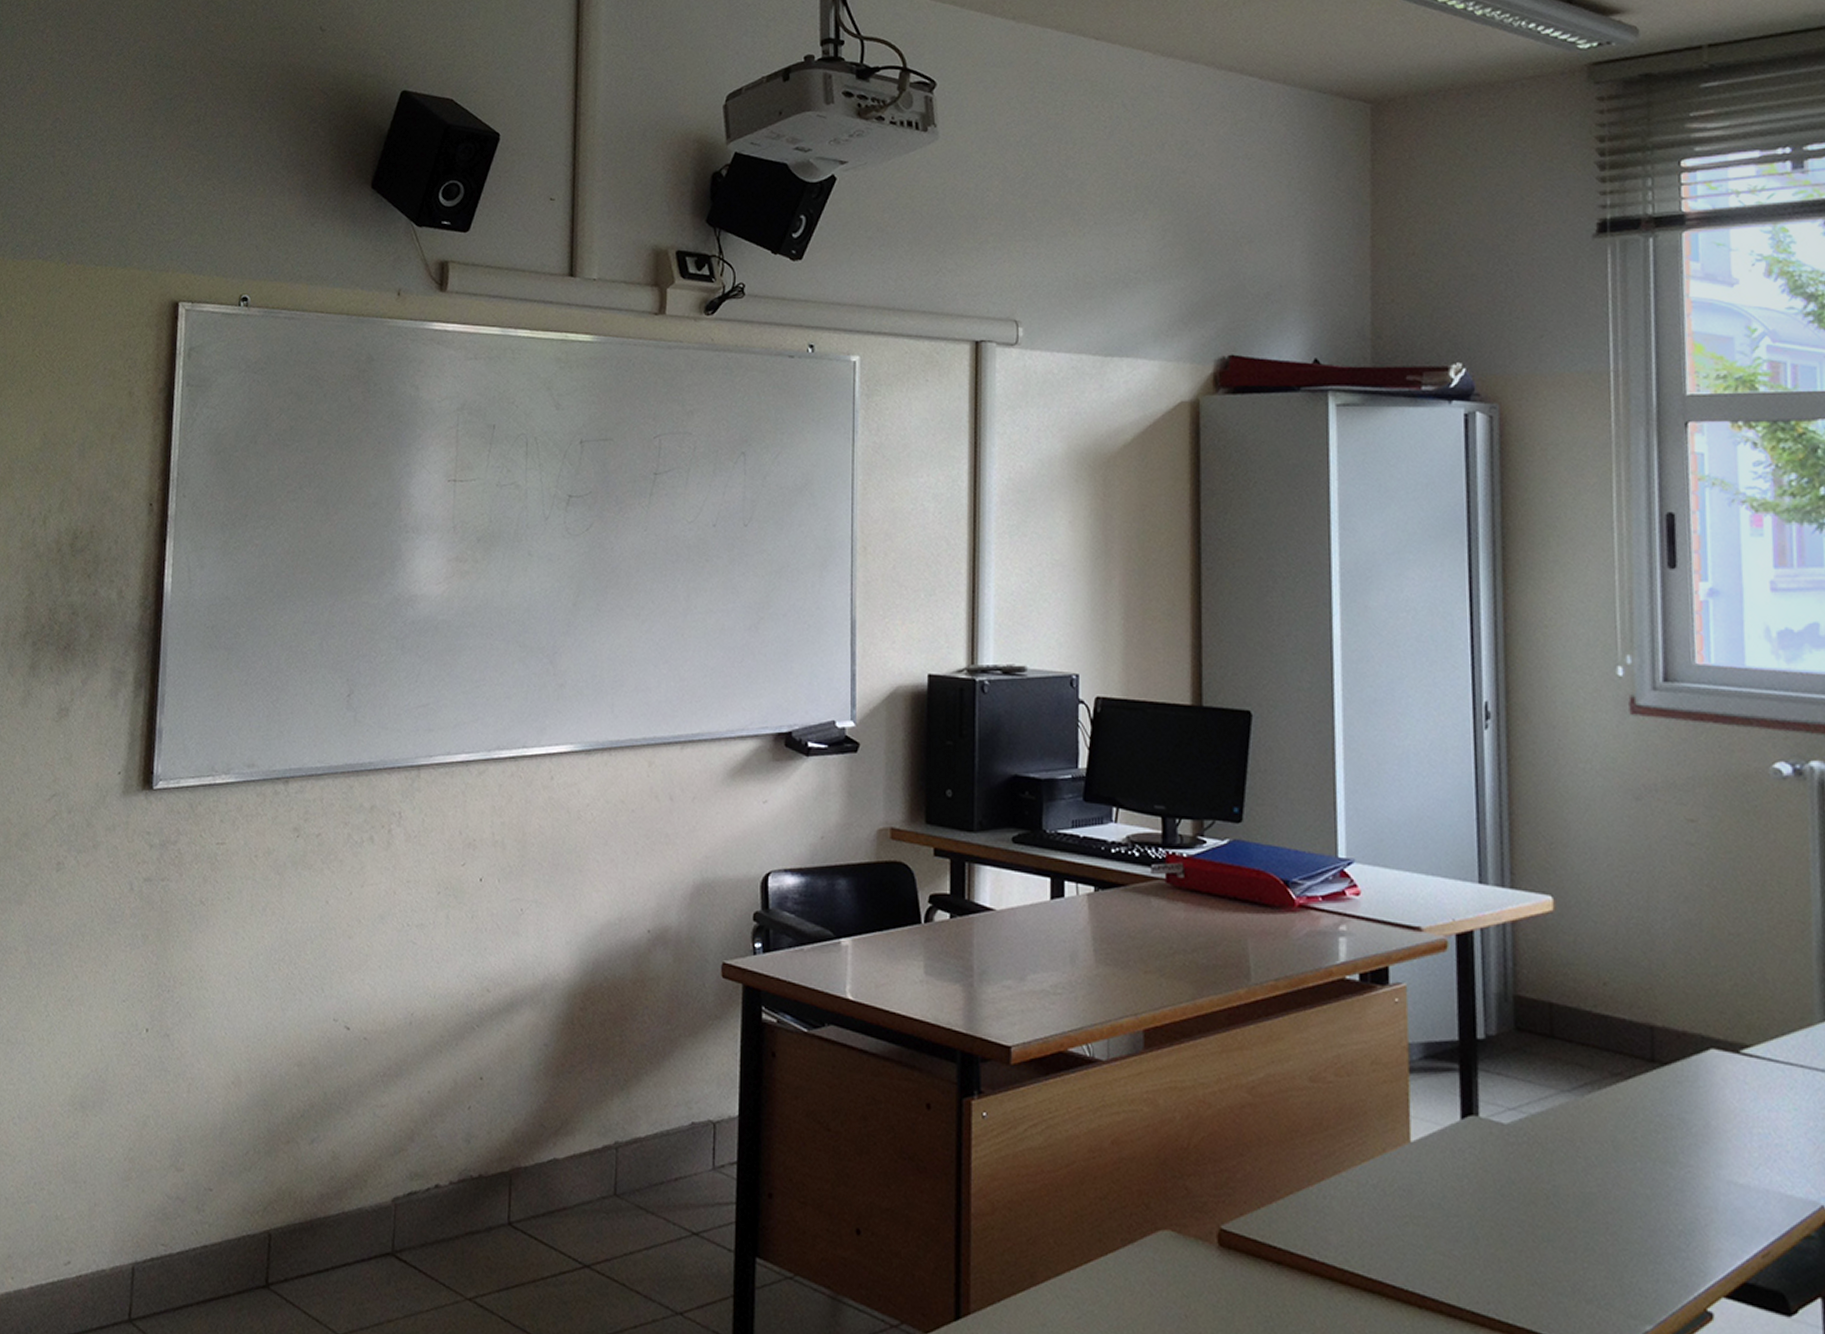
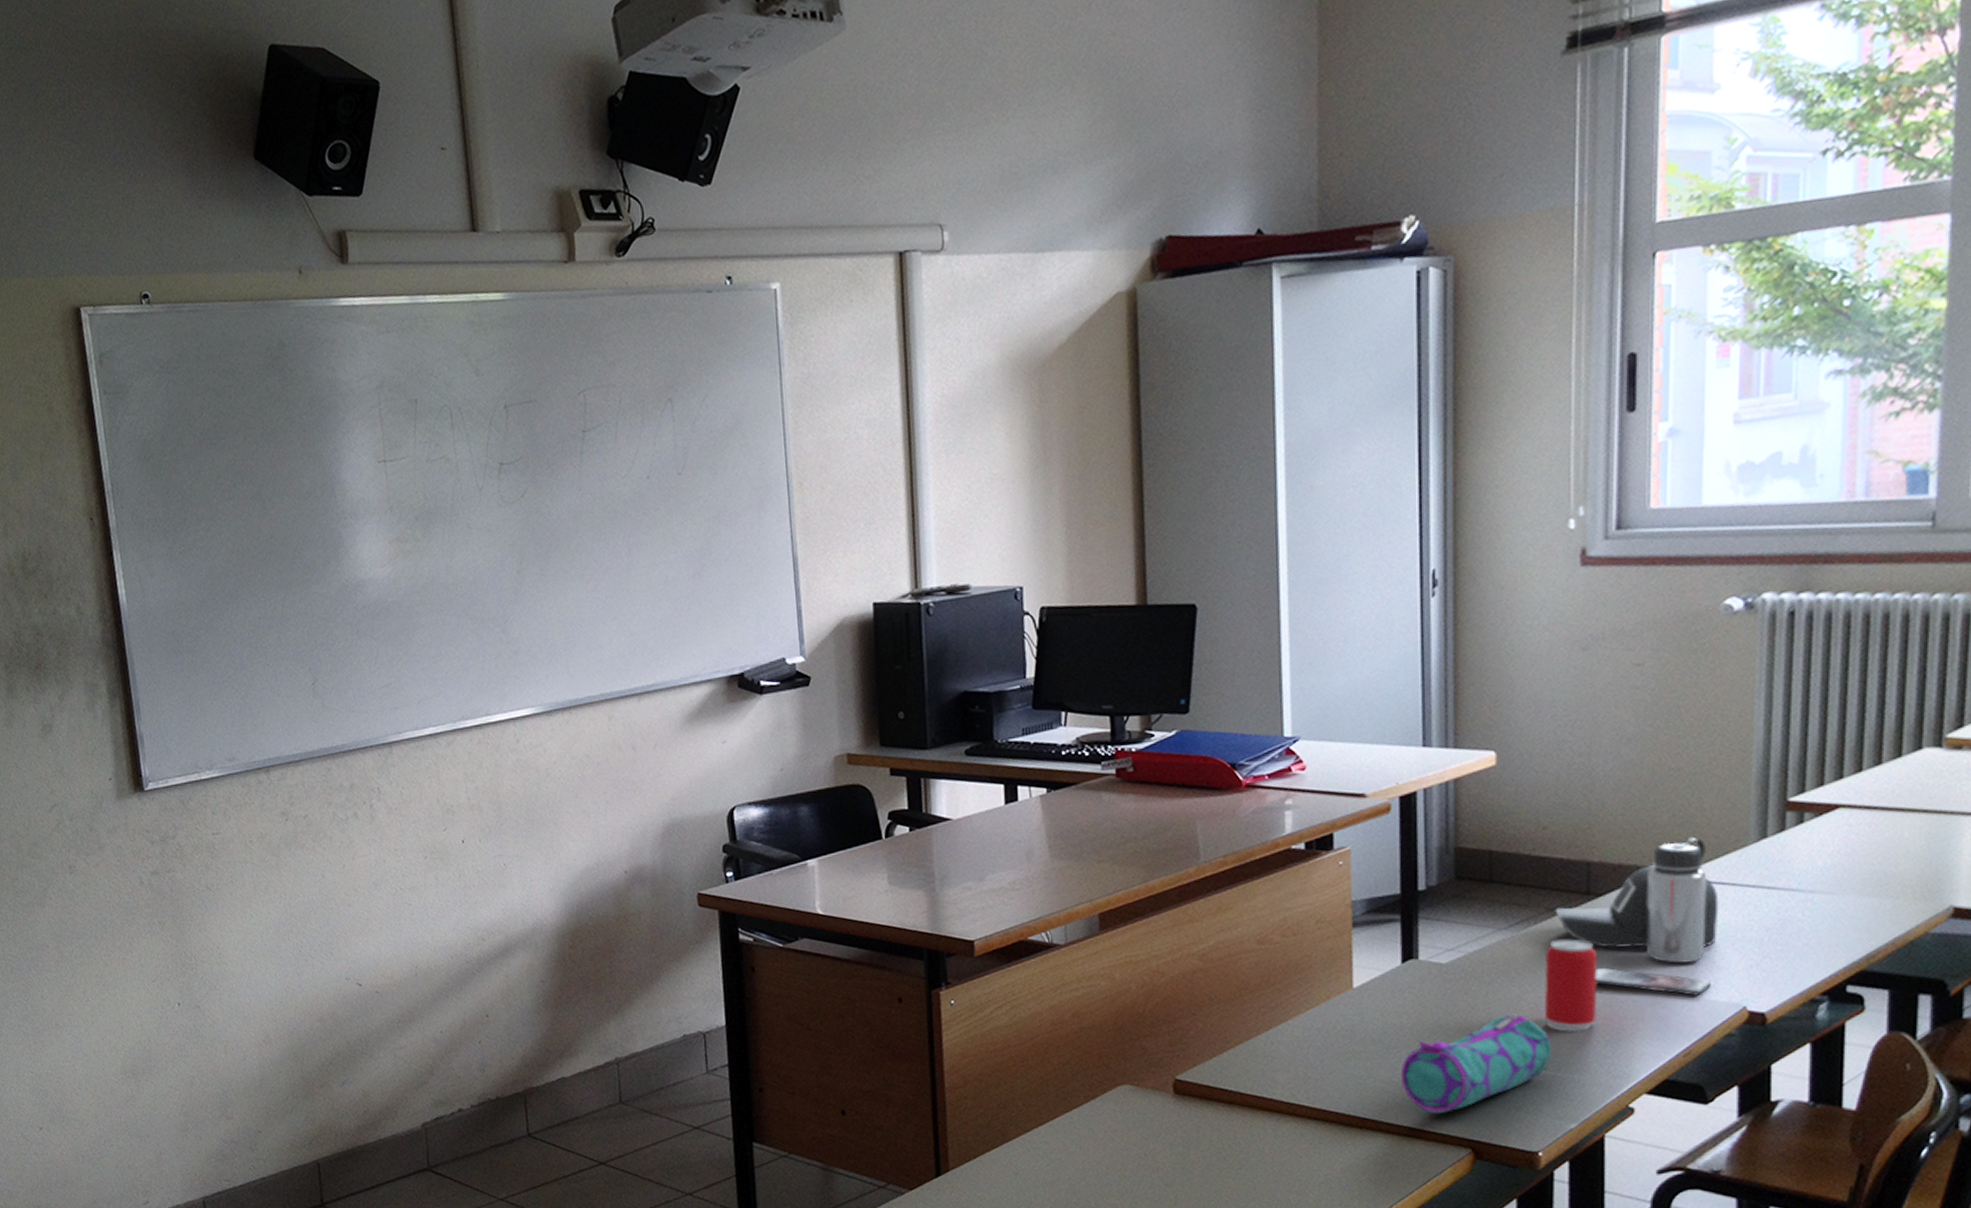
pencil case: none [1461,1188,1623,1300] -> present [1400,1013,1552,1115]
beverage can: none [1611,1109,1669,1218] -> present [1543,939,1599,1033]
water bottle: none [1619,1010,1790,1150] -> present [1555,838,1719,964]
smartphone: none [1664,1145,1786,1188] -> present [1596,967,1711,996]

